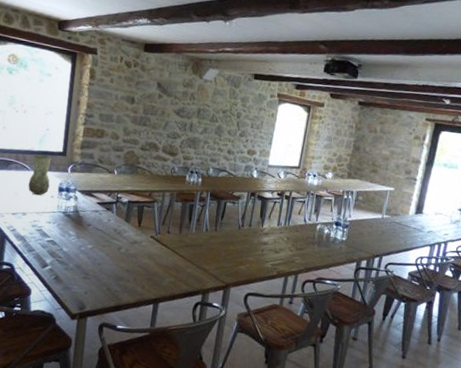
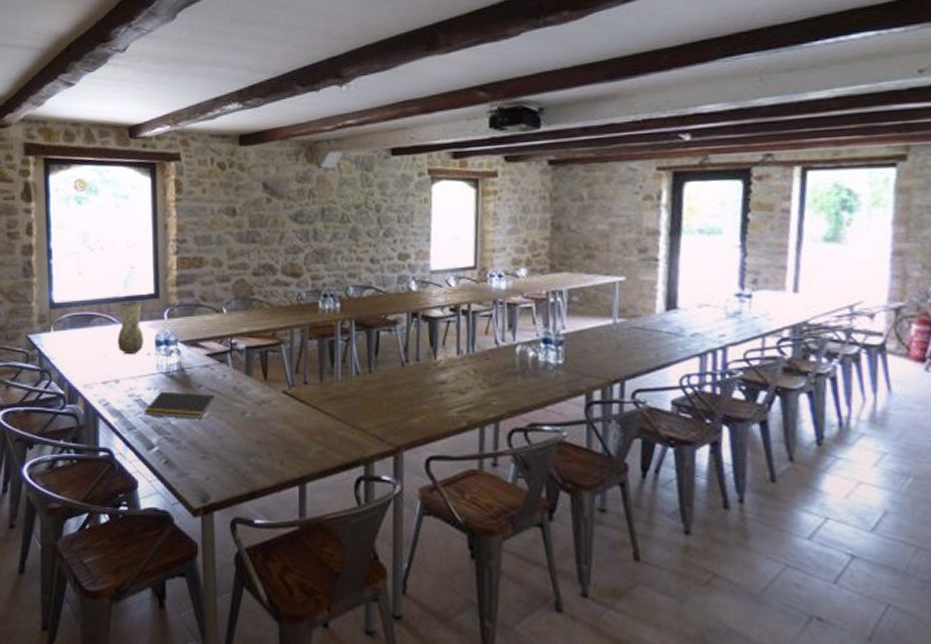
notepad: none [42,225,99,250] -> present [144,391,214,419]

